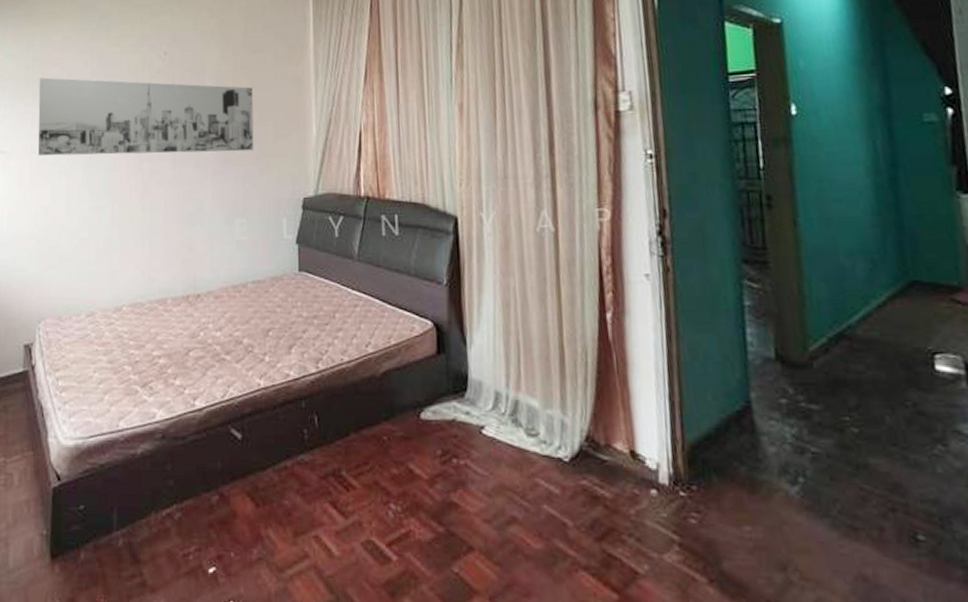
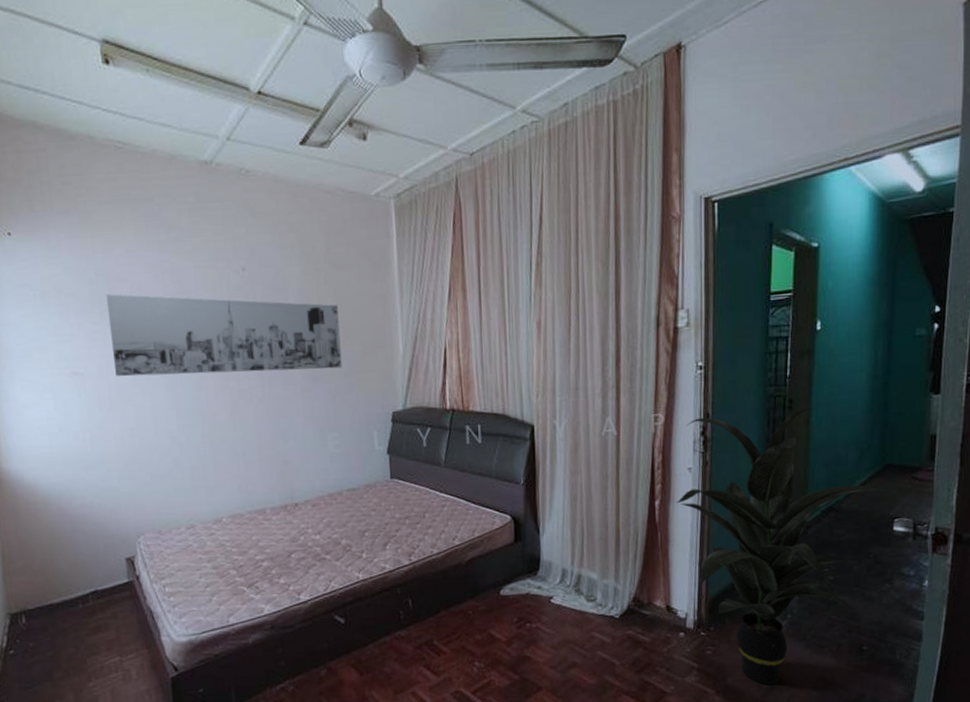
indoor plant: none [632,207,939,579] -> present [676,408,901,685]

